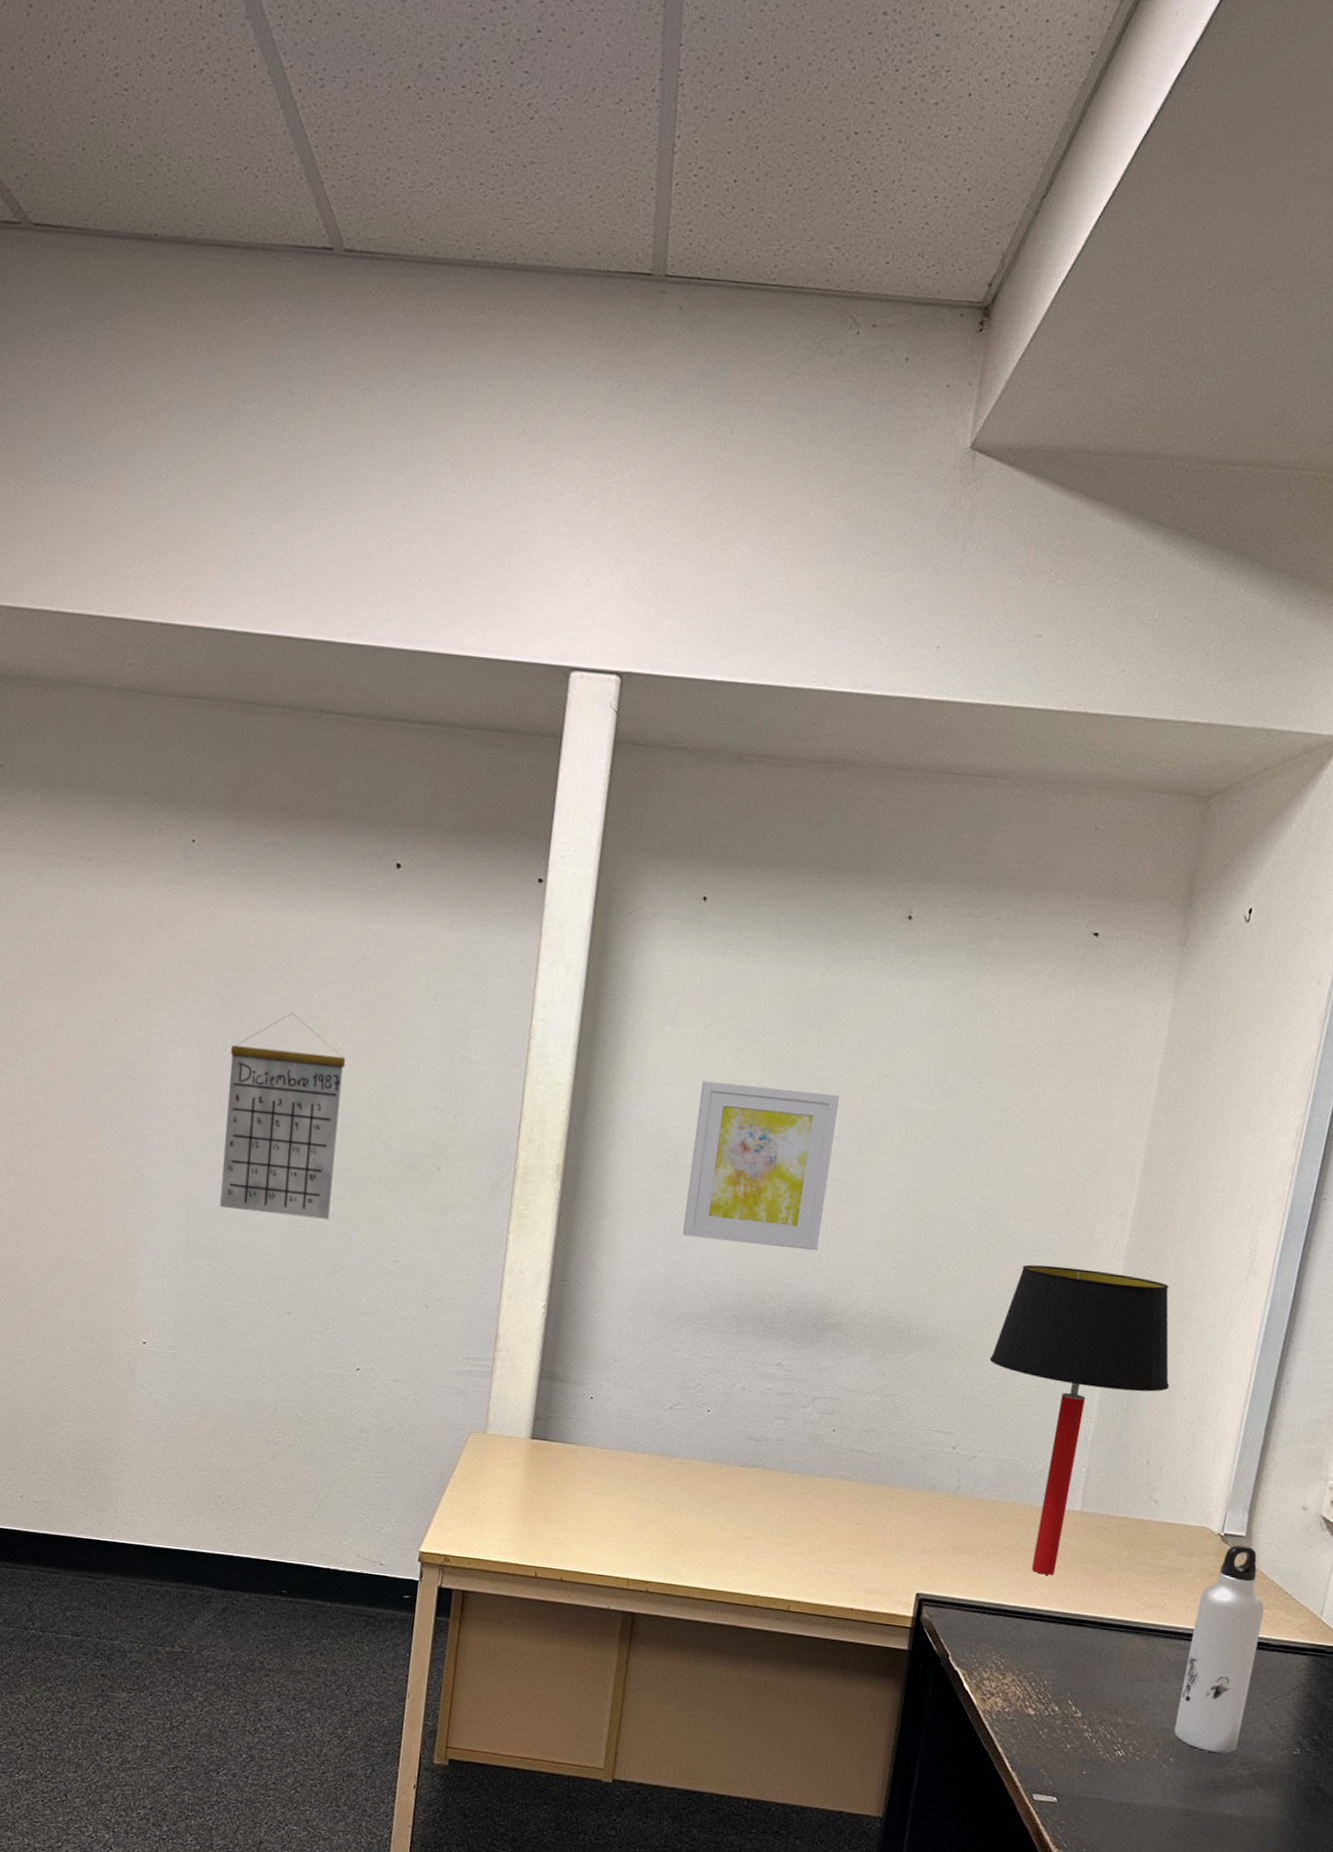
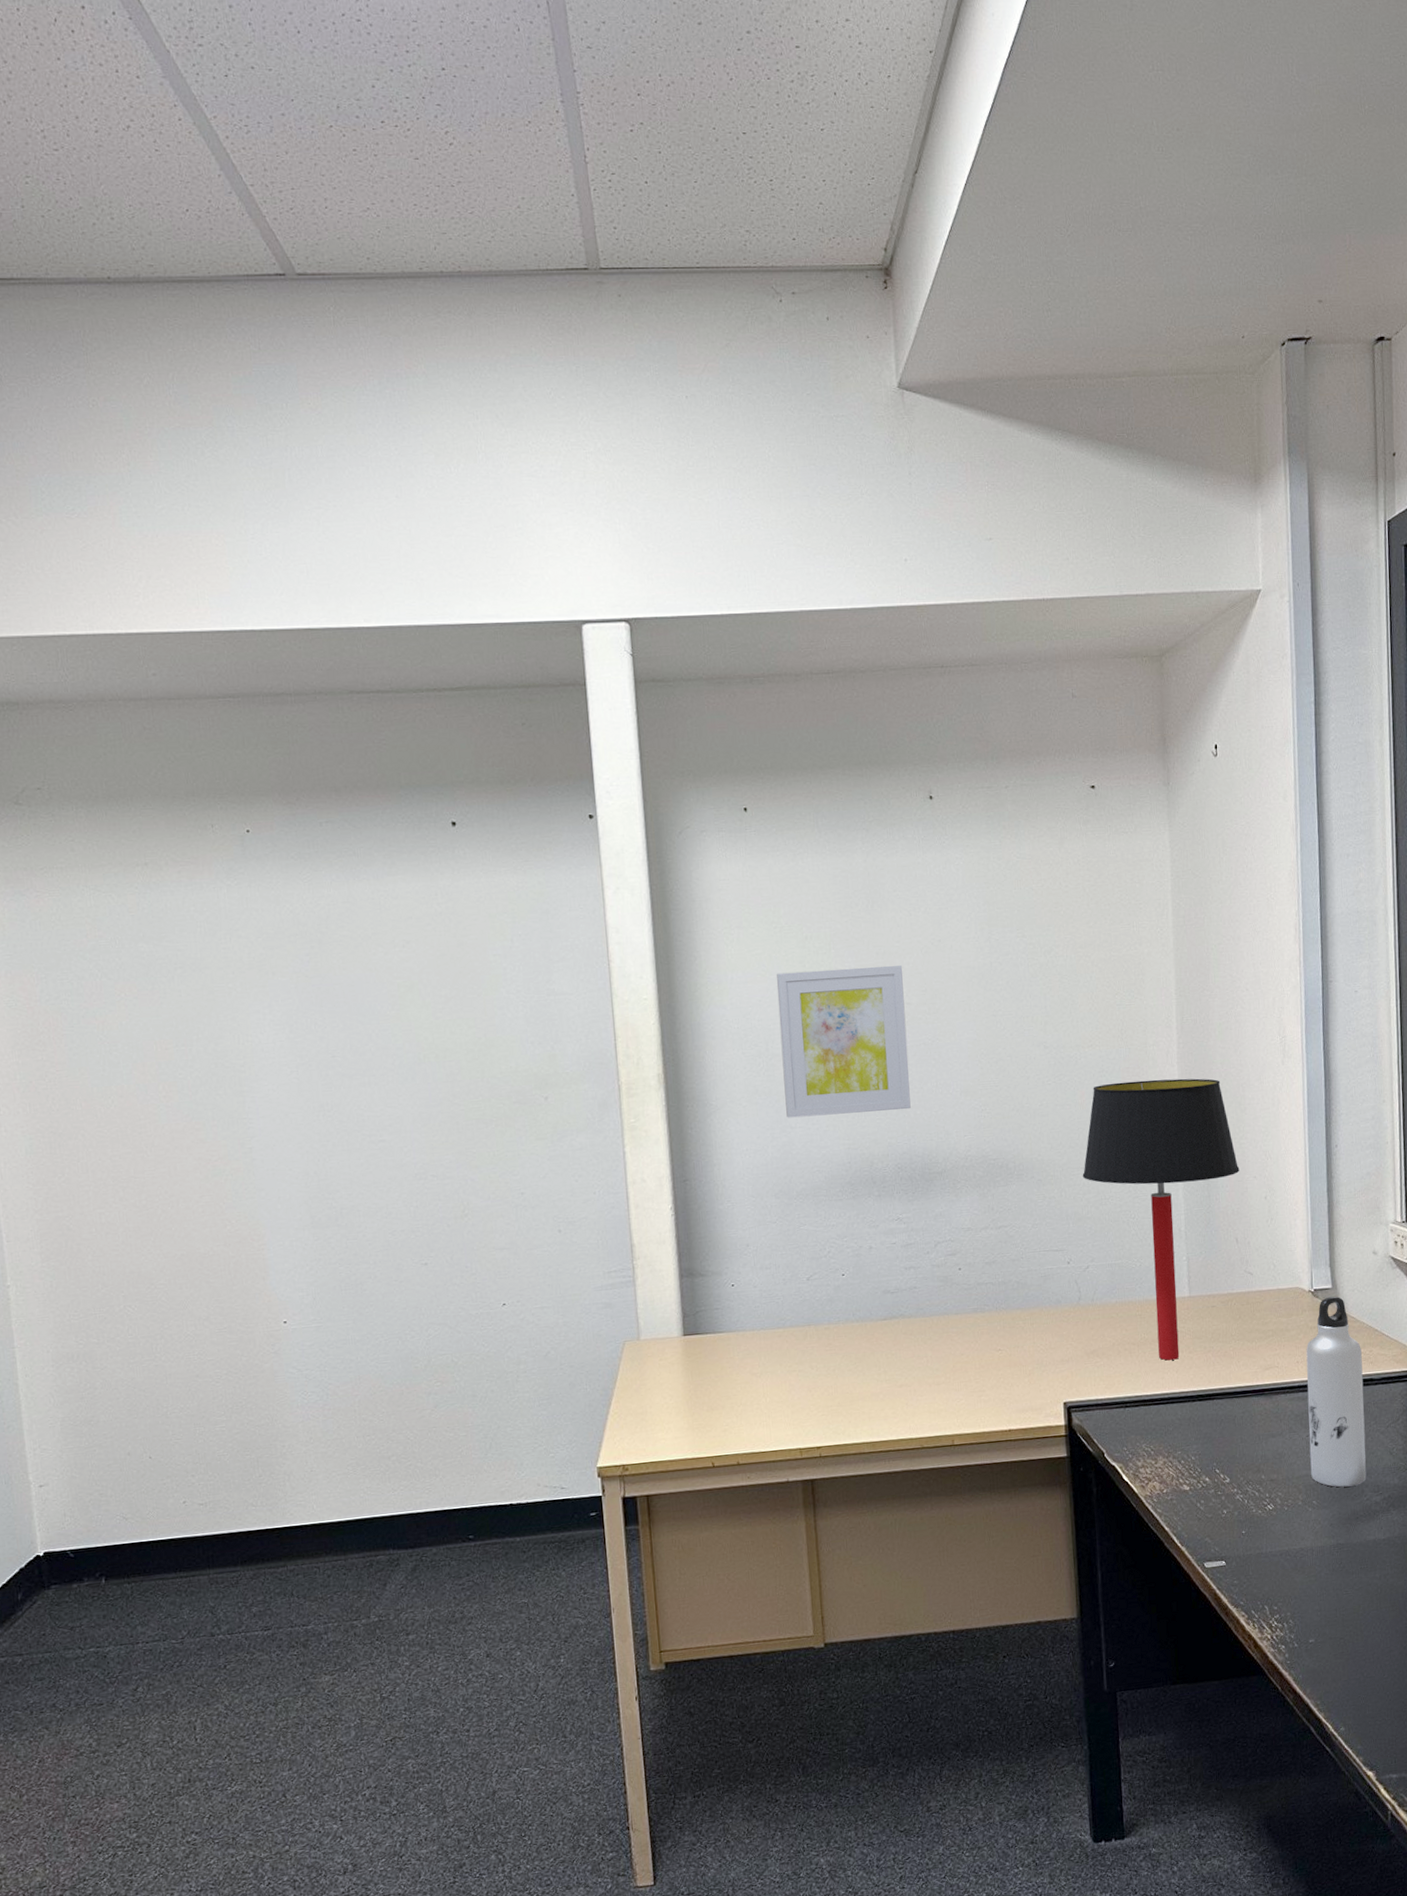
calendar: present [220,1013,346,1220] -> none [320,978,448,1175]

